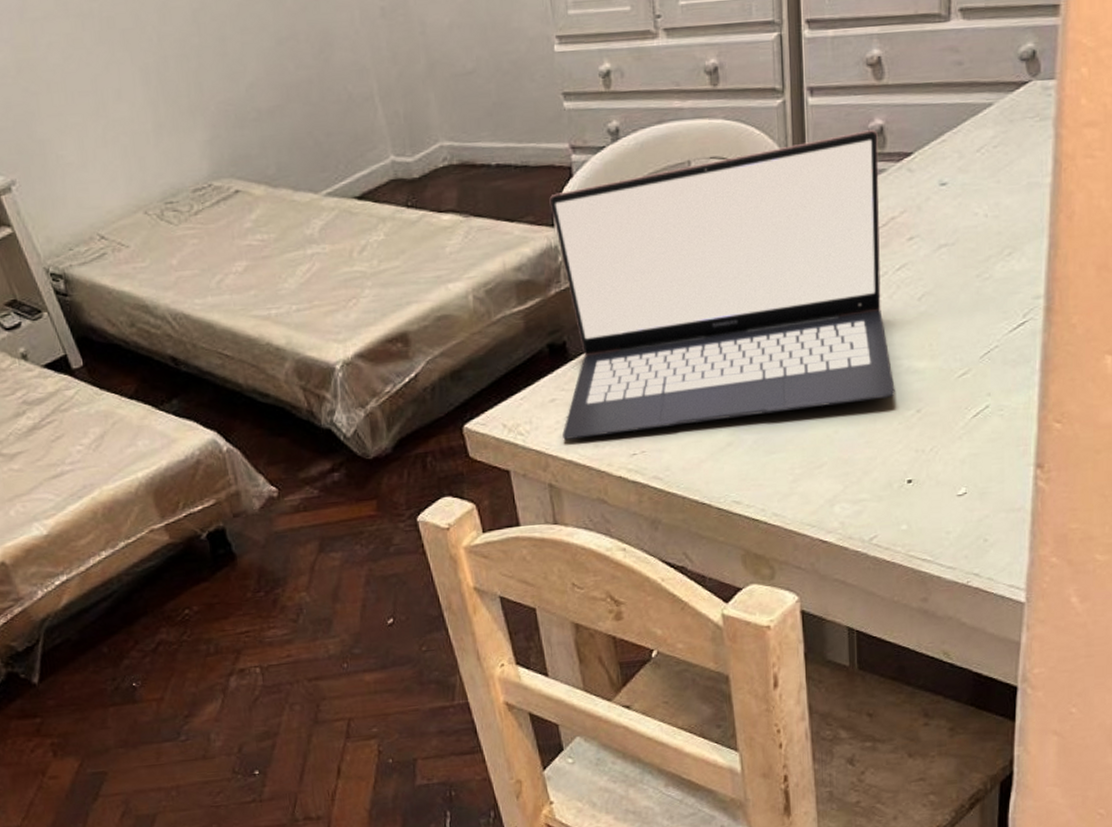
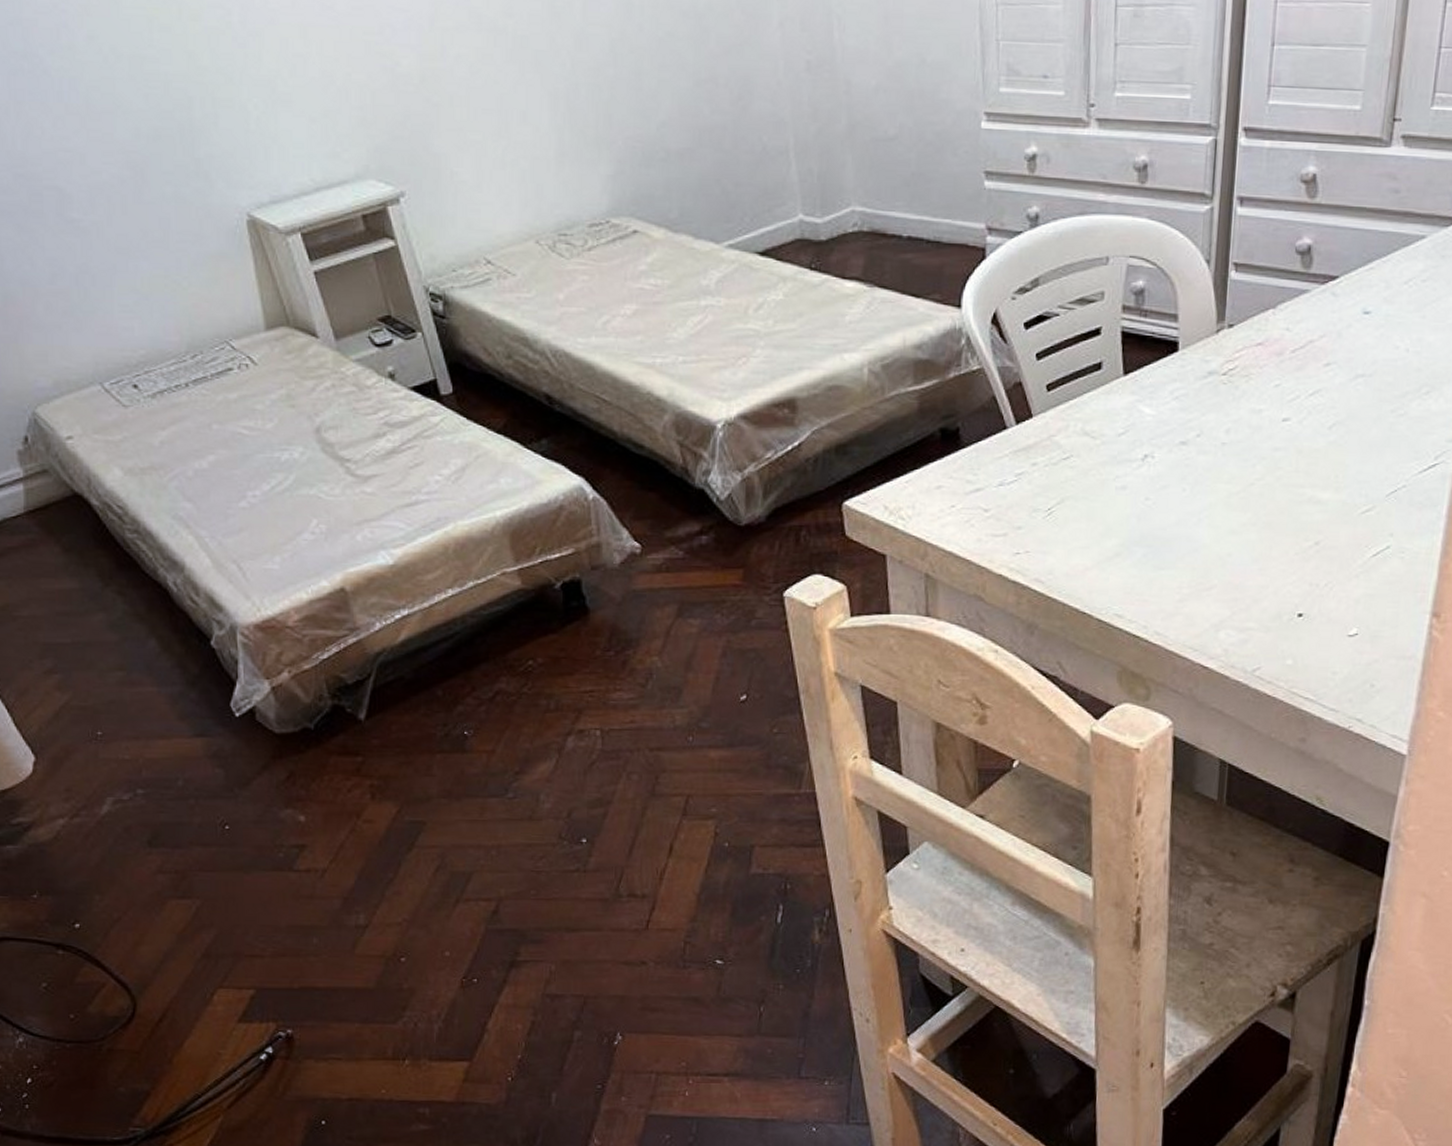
laptop: present [549,130,895,440] -> none [945,248,1305,530]

